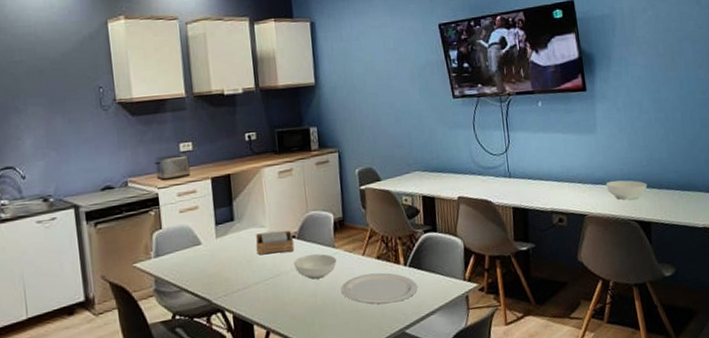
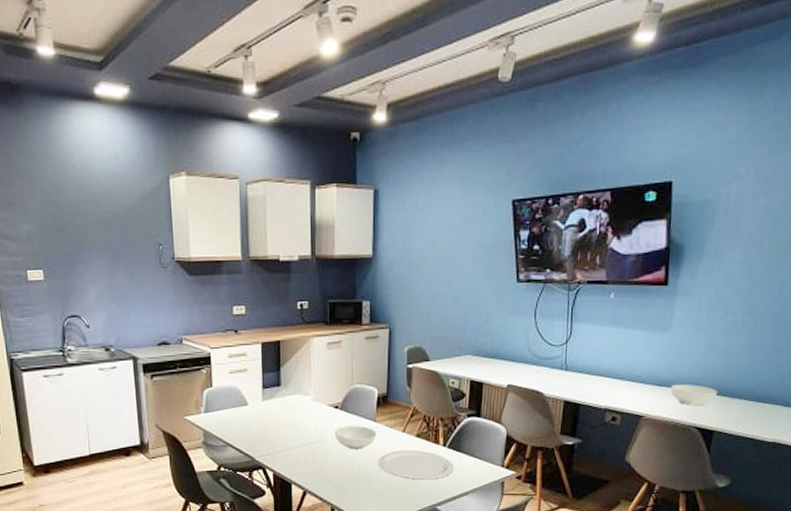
toaster: present [154,153,191,181] -> none [208,316,242,342]
napkin holder: present [256,230,295,255] -> none [300,400,337,421]

